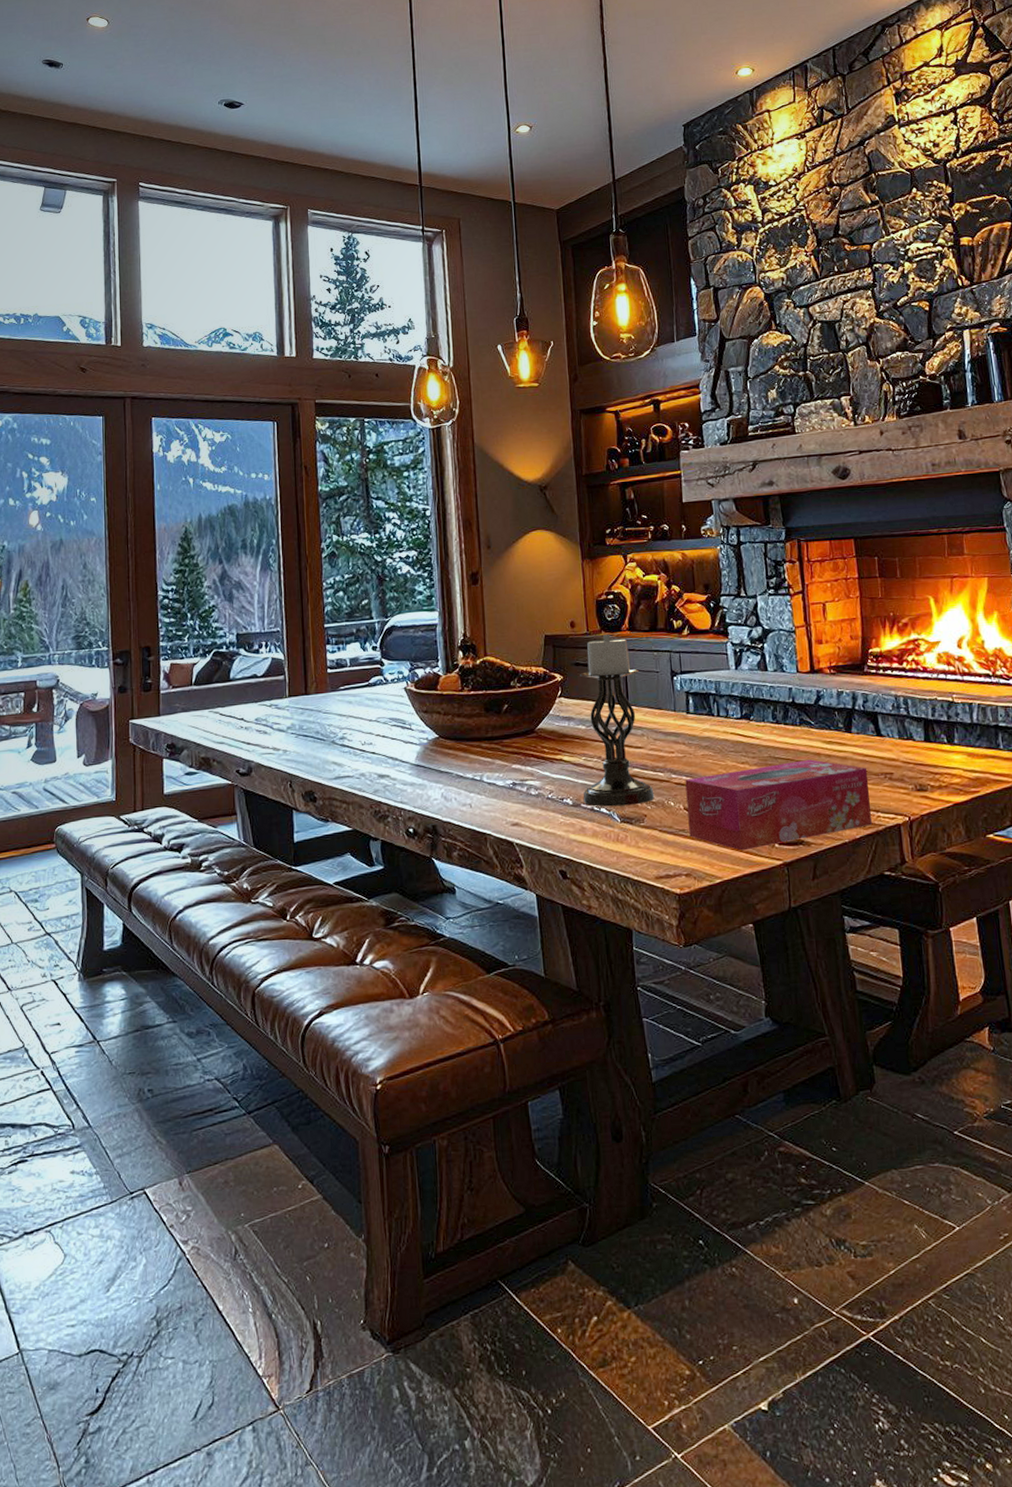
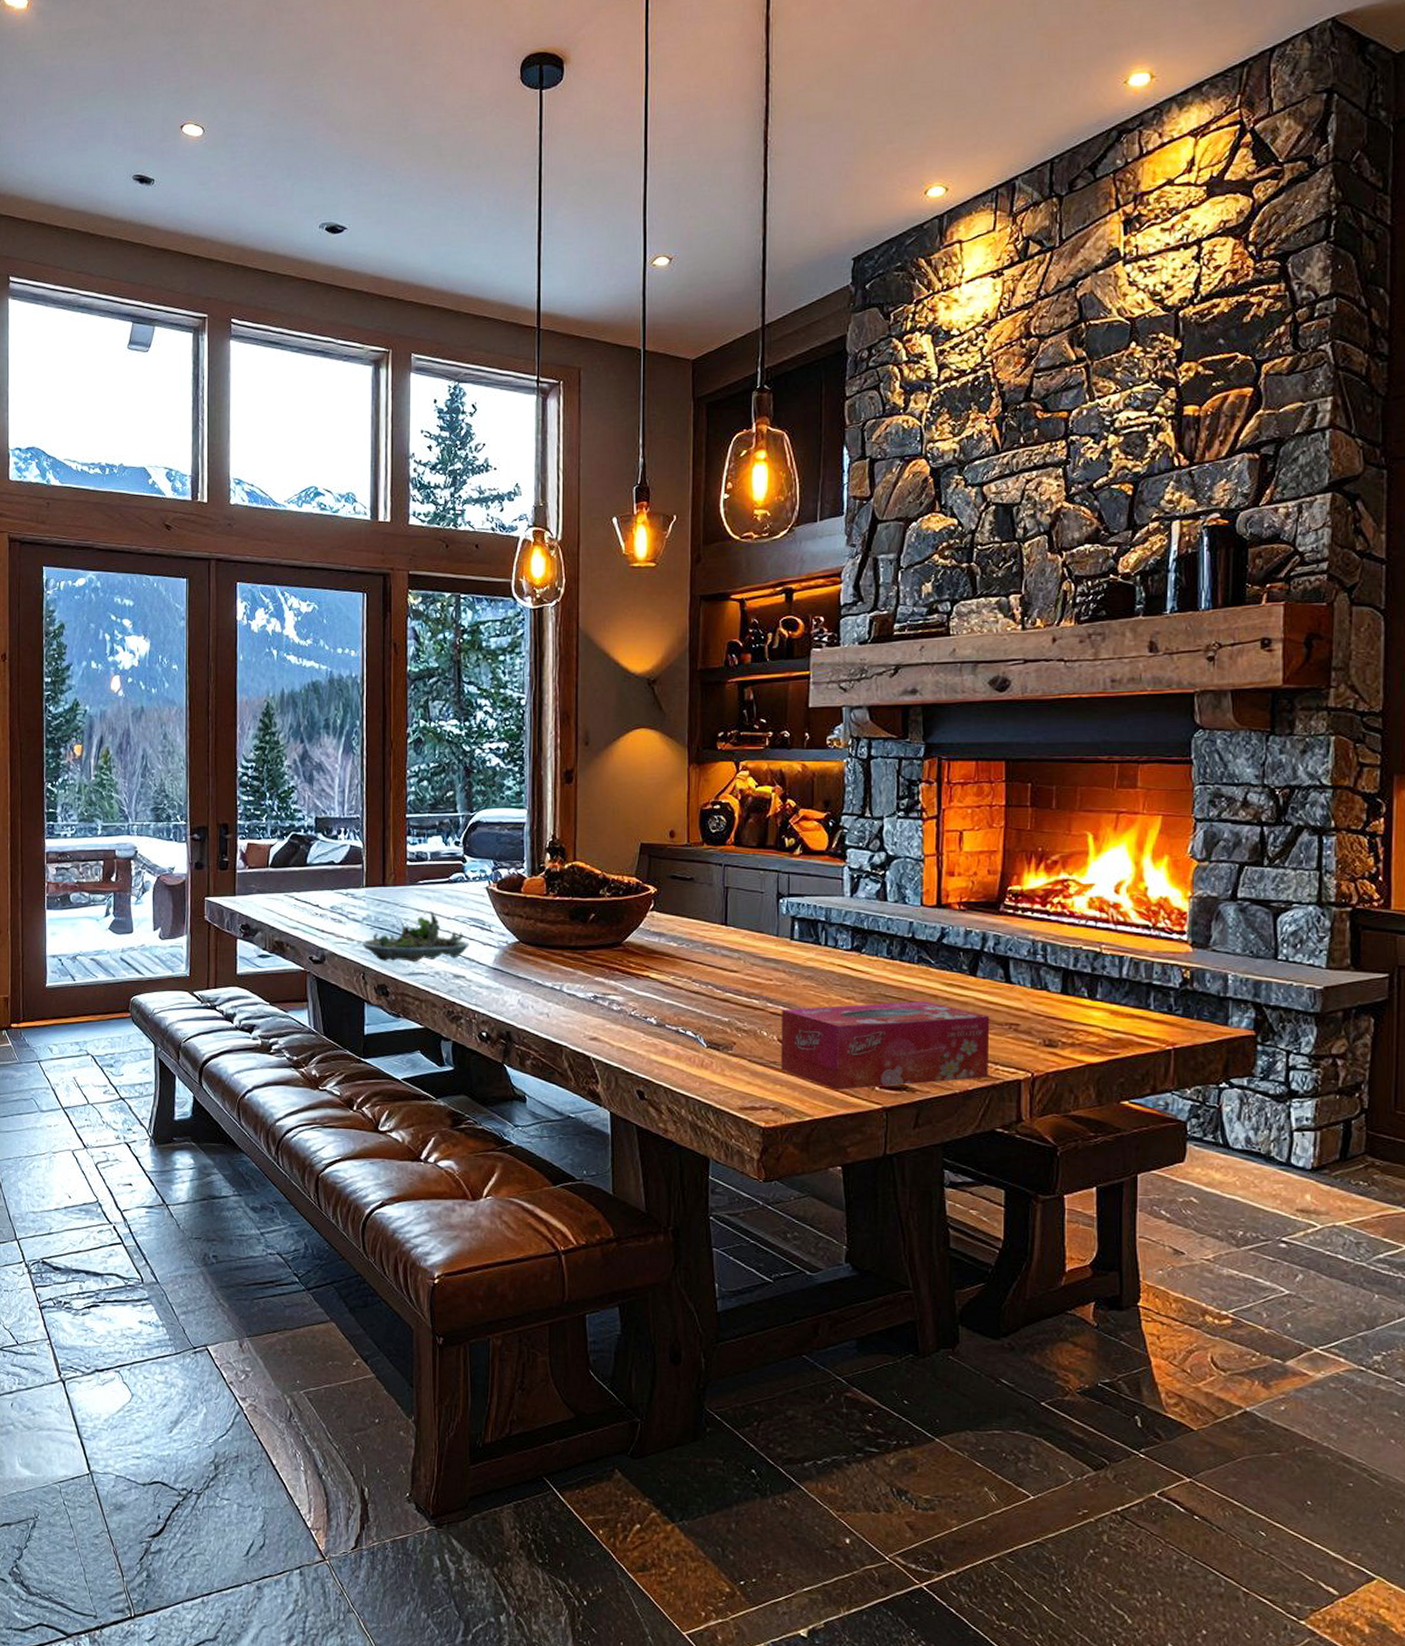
succulent planter: none [287,714,392,768] -> present [361,910,470,962]
candle holder: present [580,634,655,807] -> none [668,847,746,1031]

